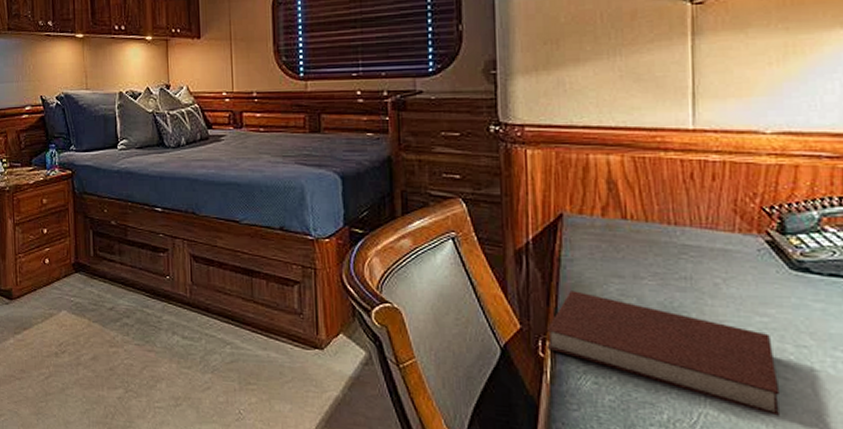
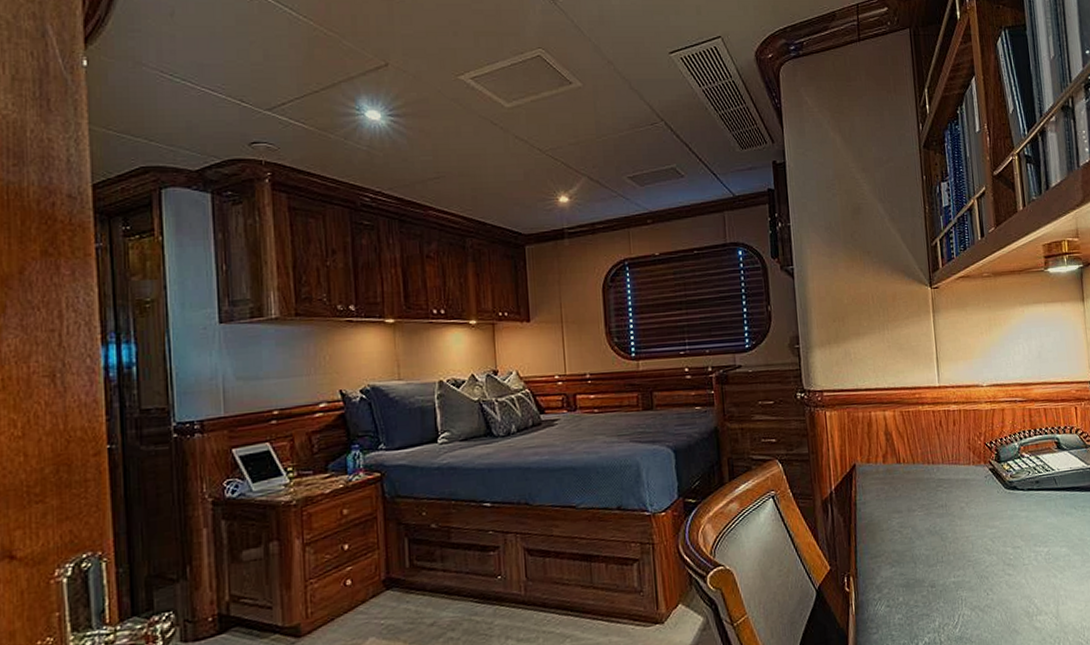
notebook: present [546,290,781,416] -> none [849,529,1008,606]

